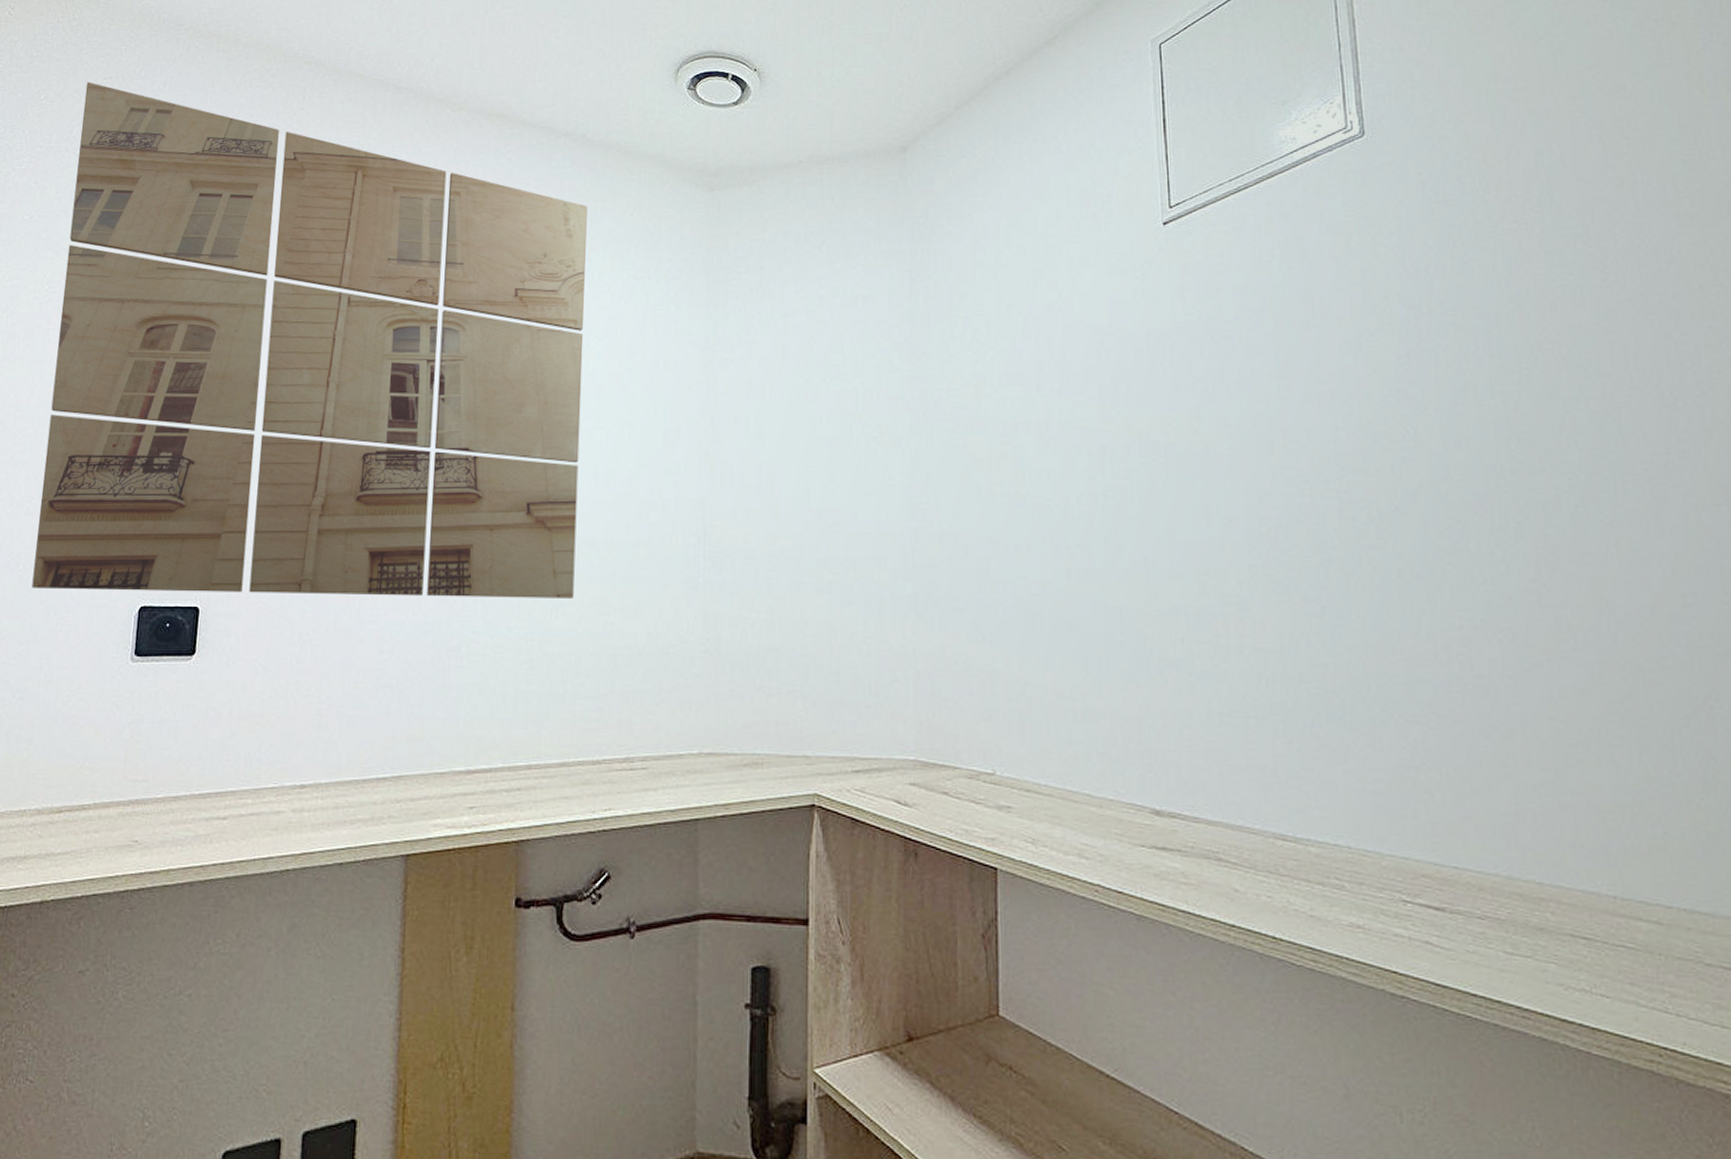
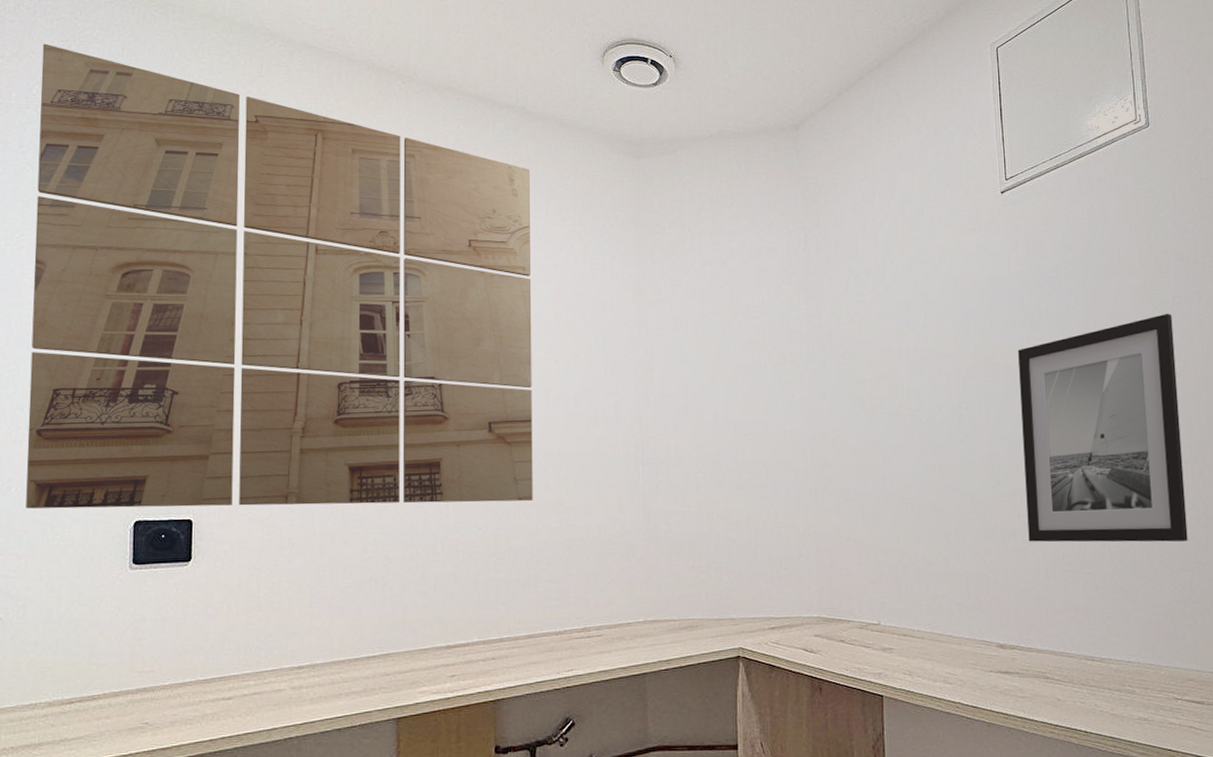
wall art: none [1184,377,1421,685] -> present [1018,313,1188,542]

